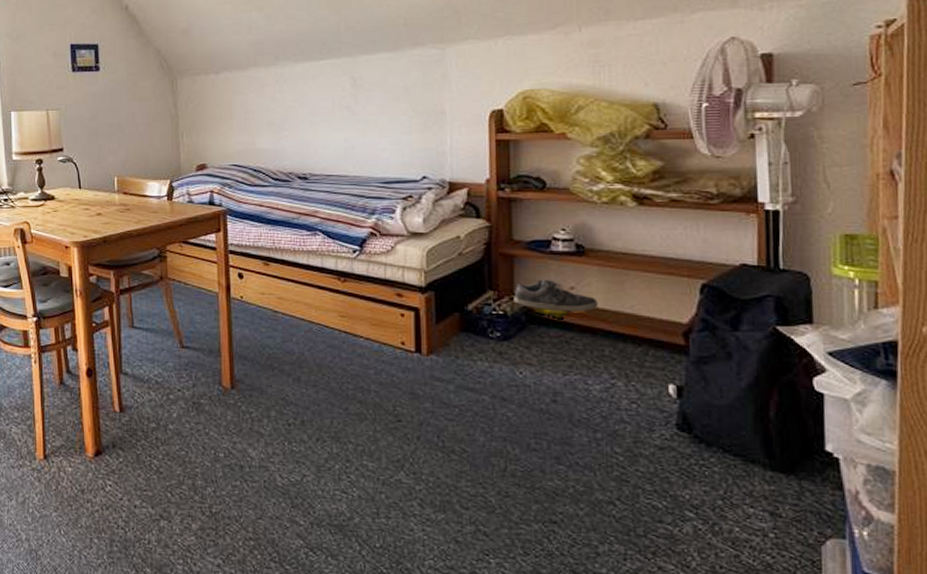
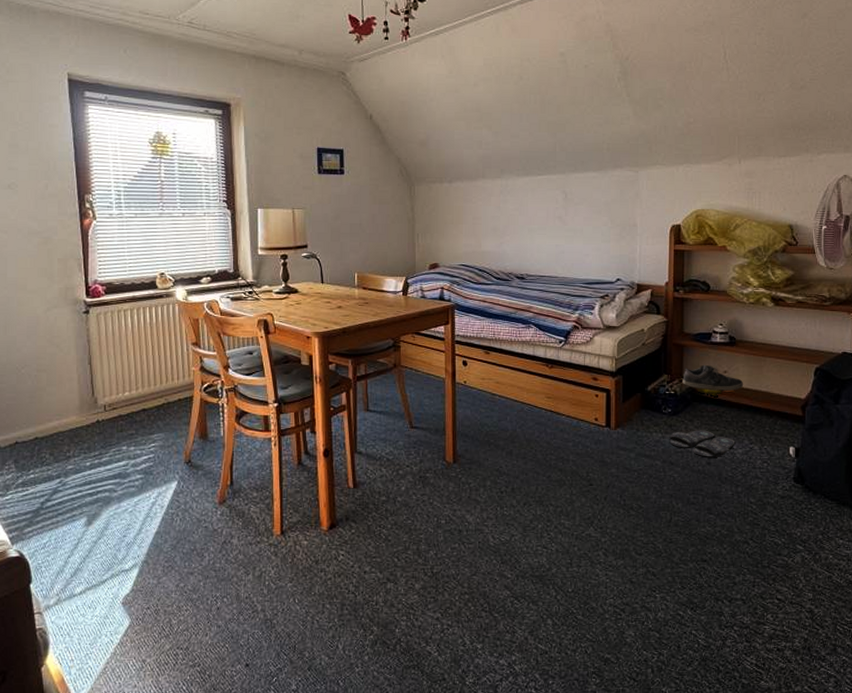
slippers: none [499,359,590,394] -> present [669,430,735,457]

